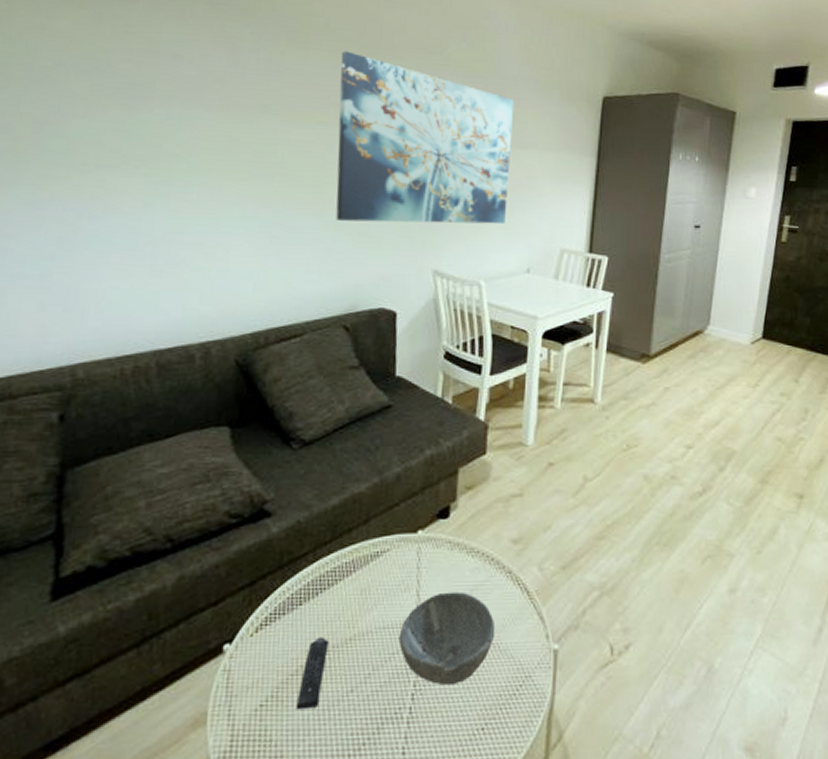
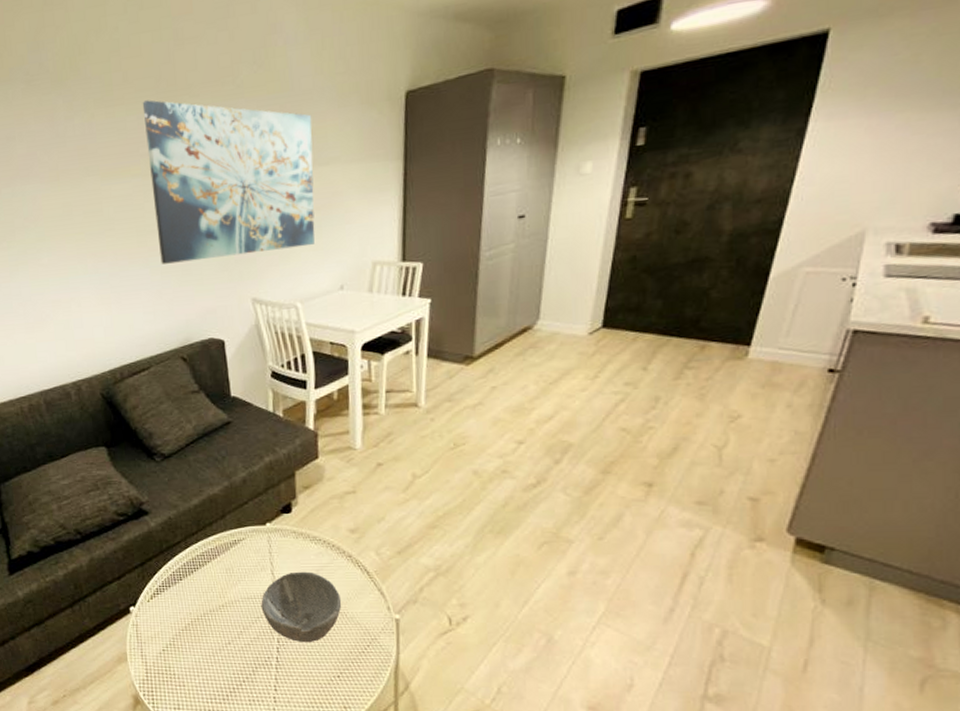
remote control: present [295,636,329,710] -> none [188,603,207,655]

